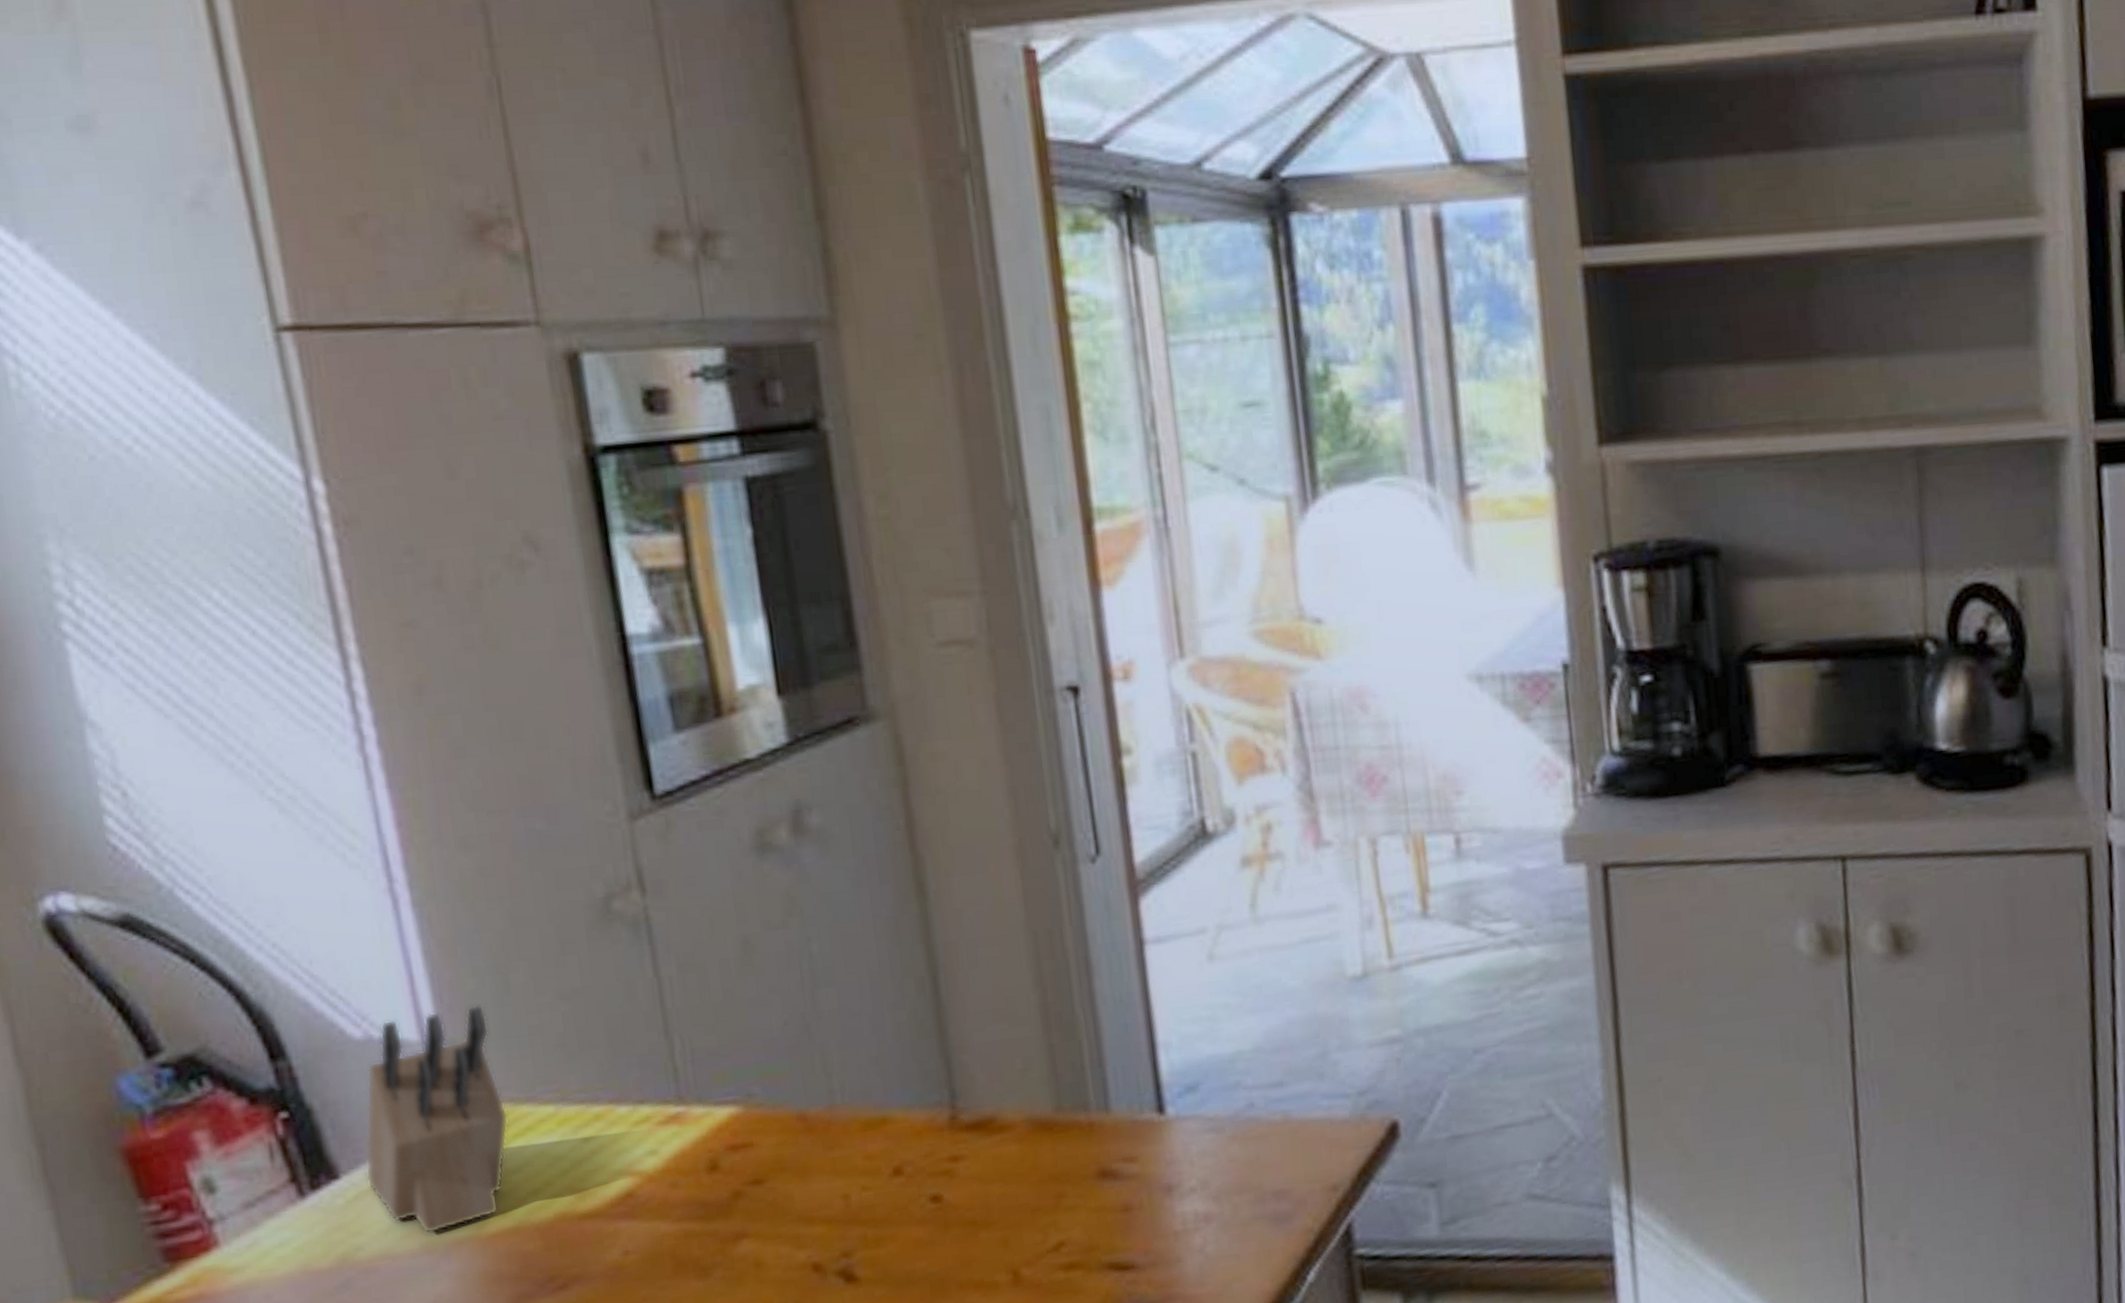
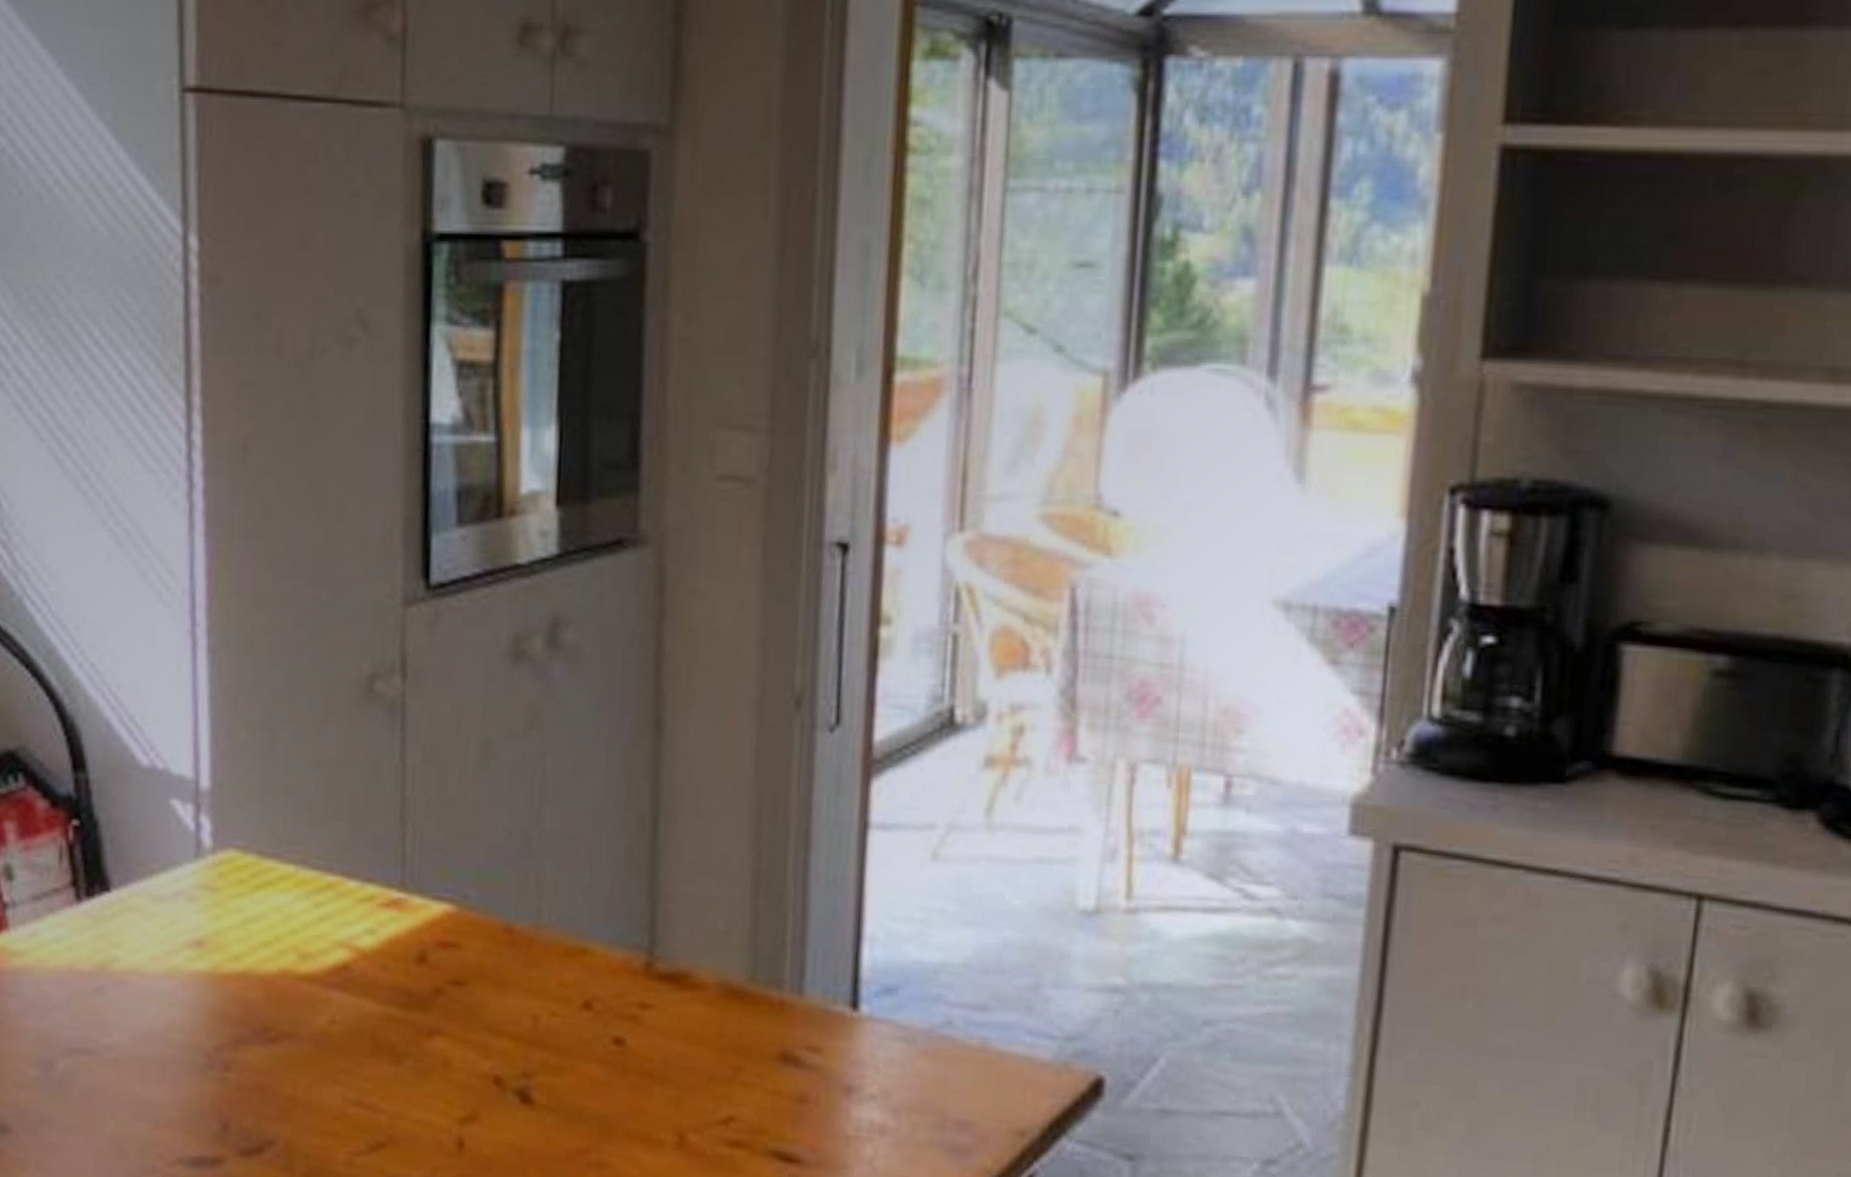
knife block: present [365,1004,509,1234] -> none [131,754,255,962]

